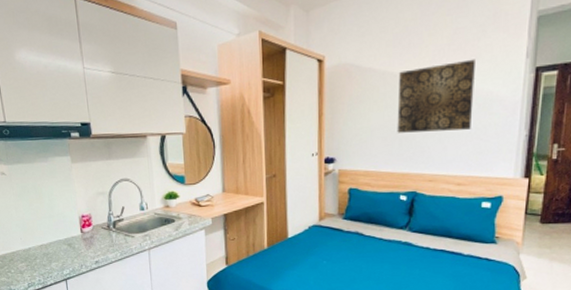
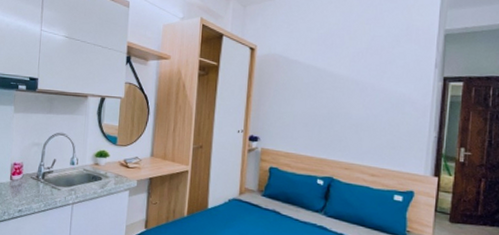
wall art: present [397,59,475,133] -> none [317,63,390,125]

